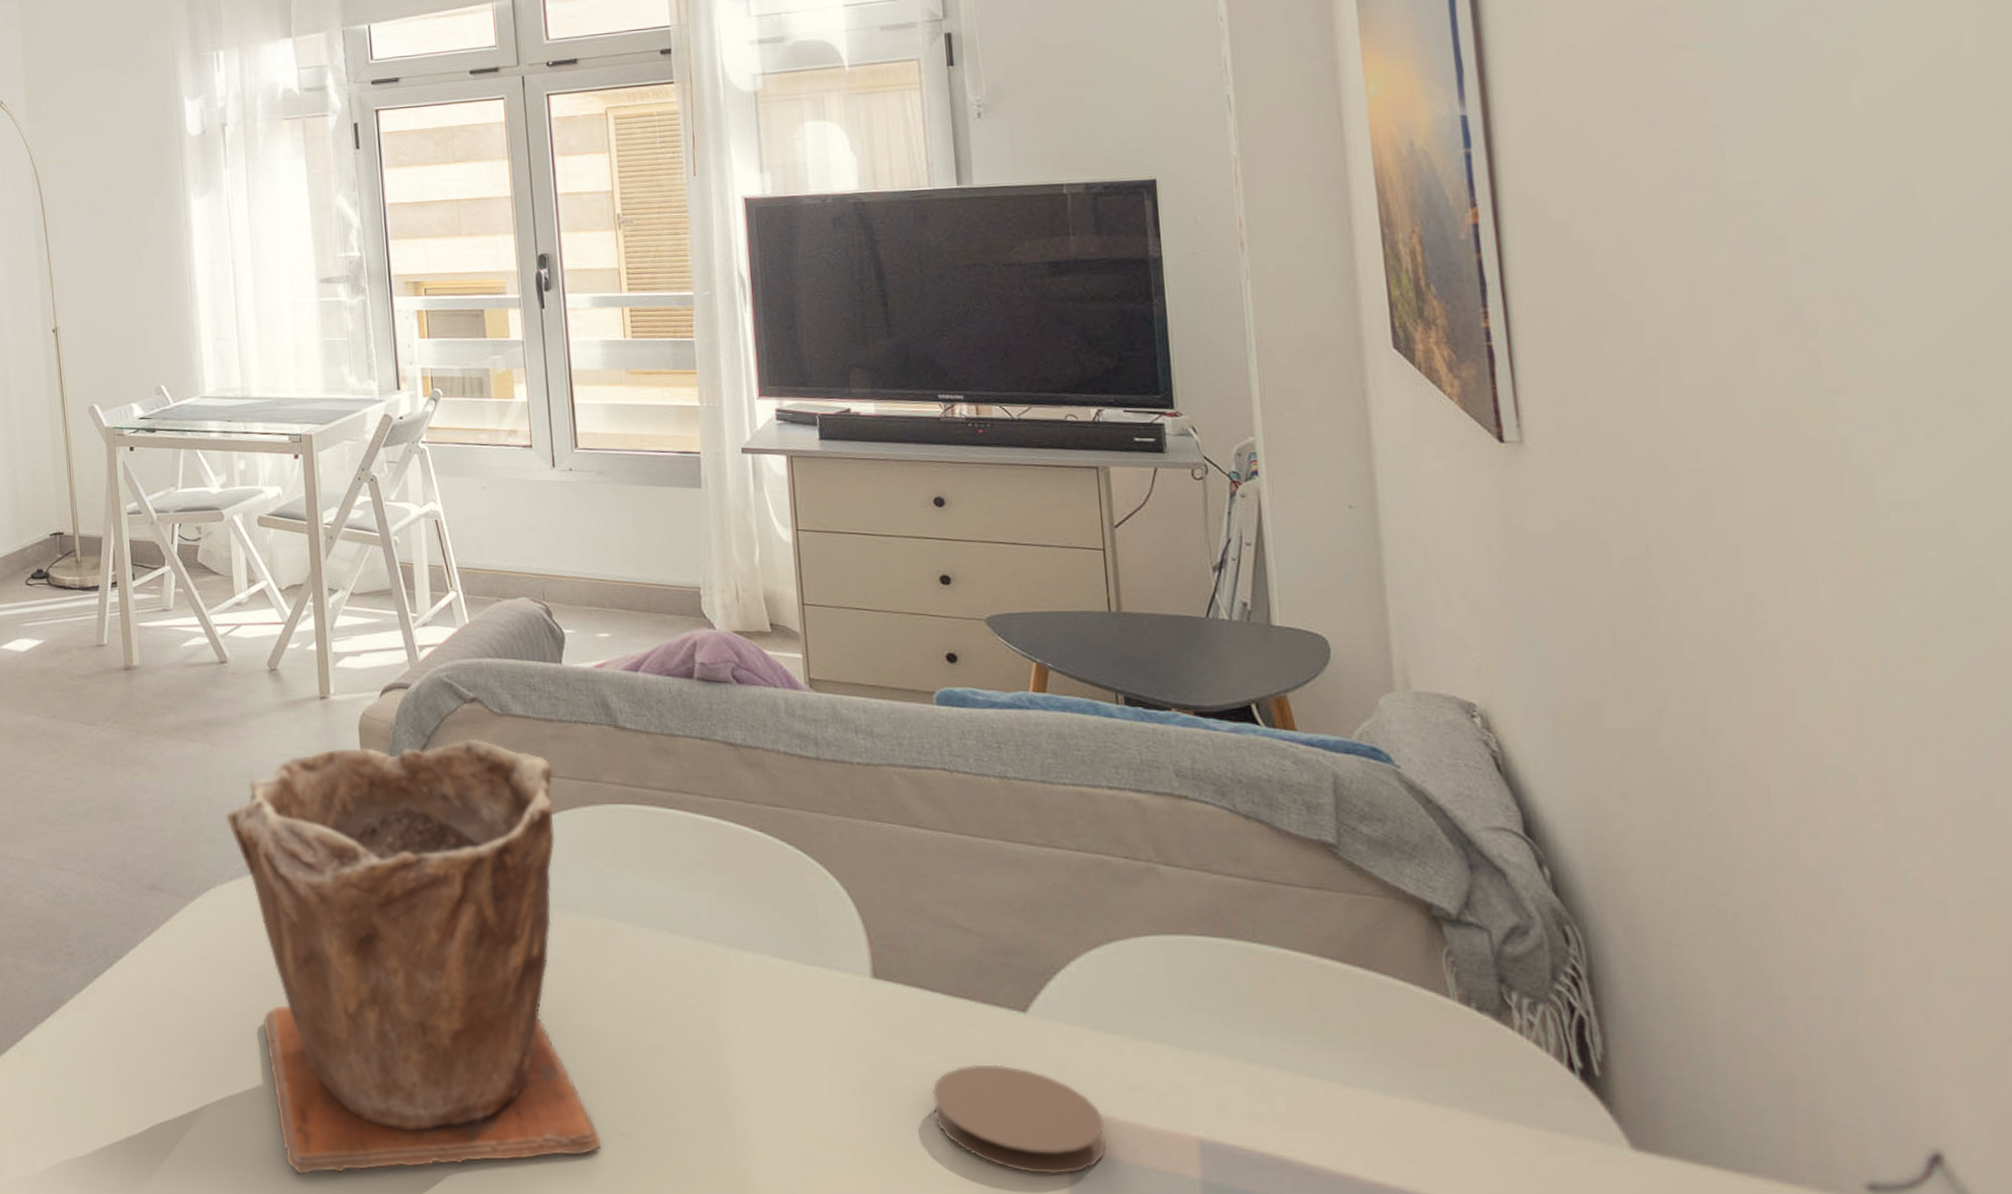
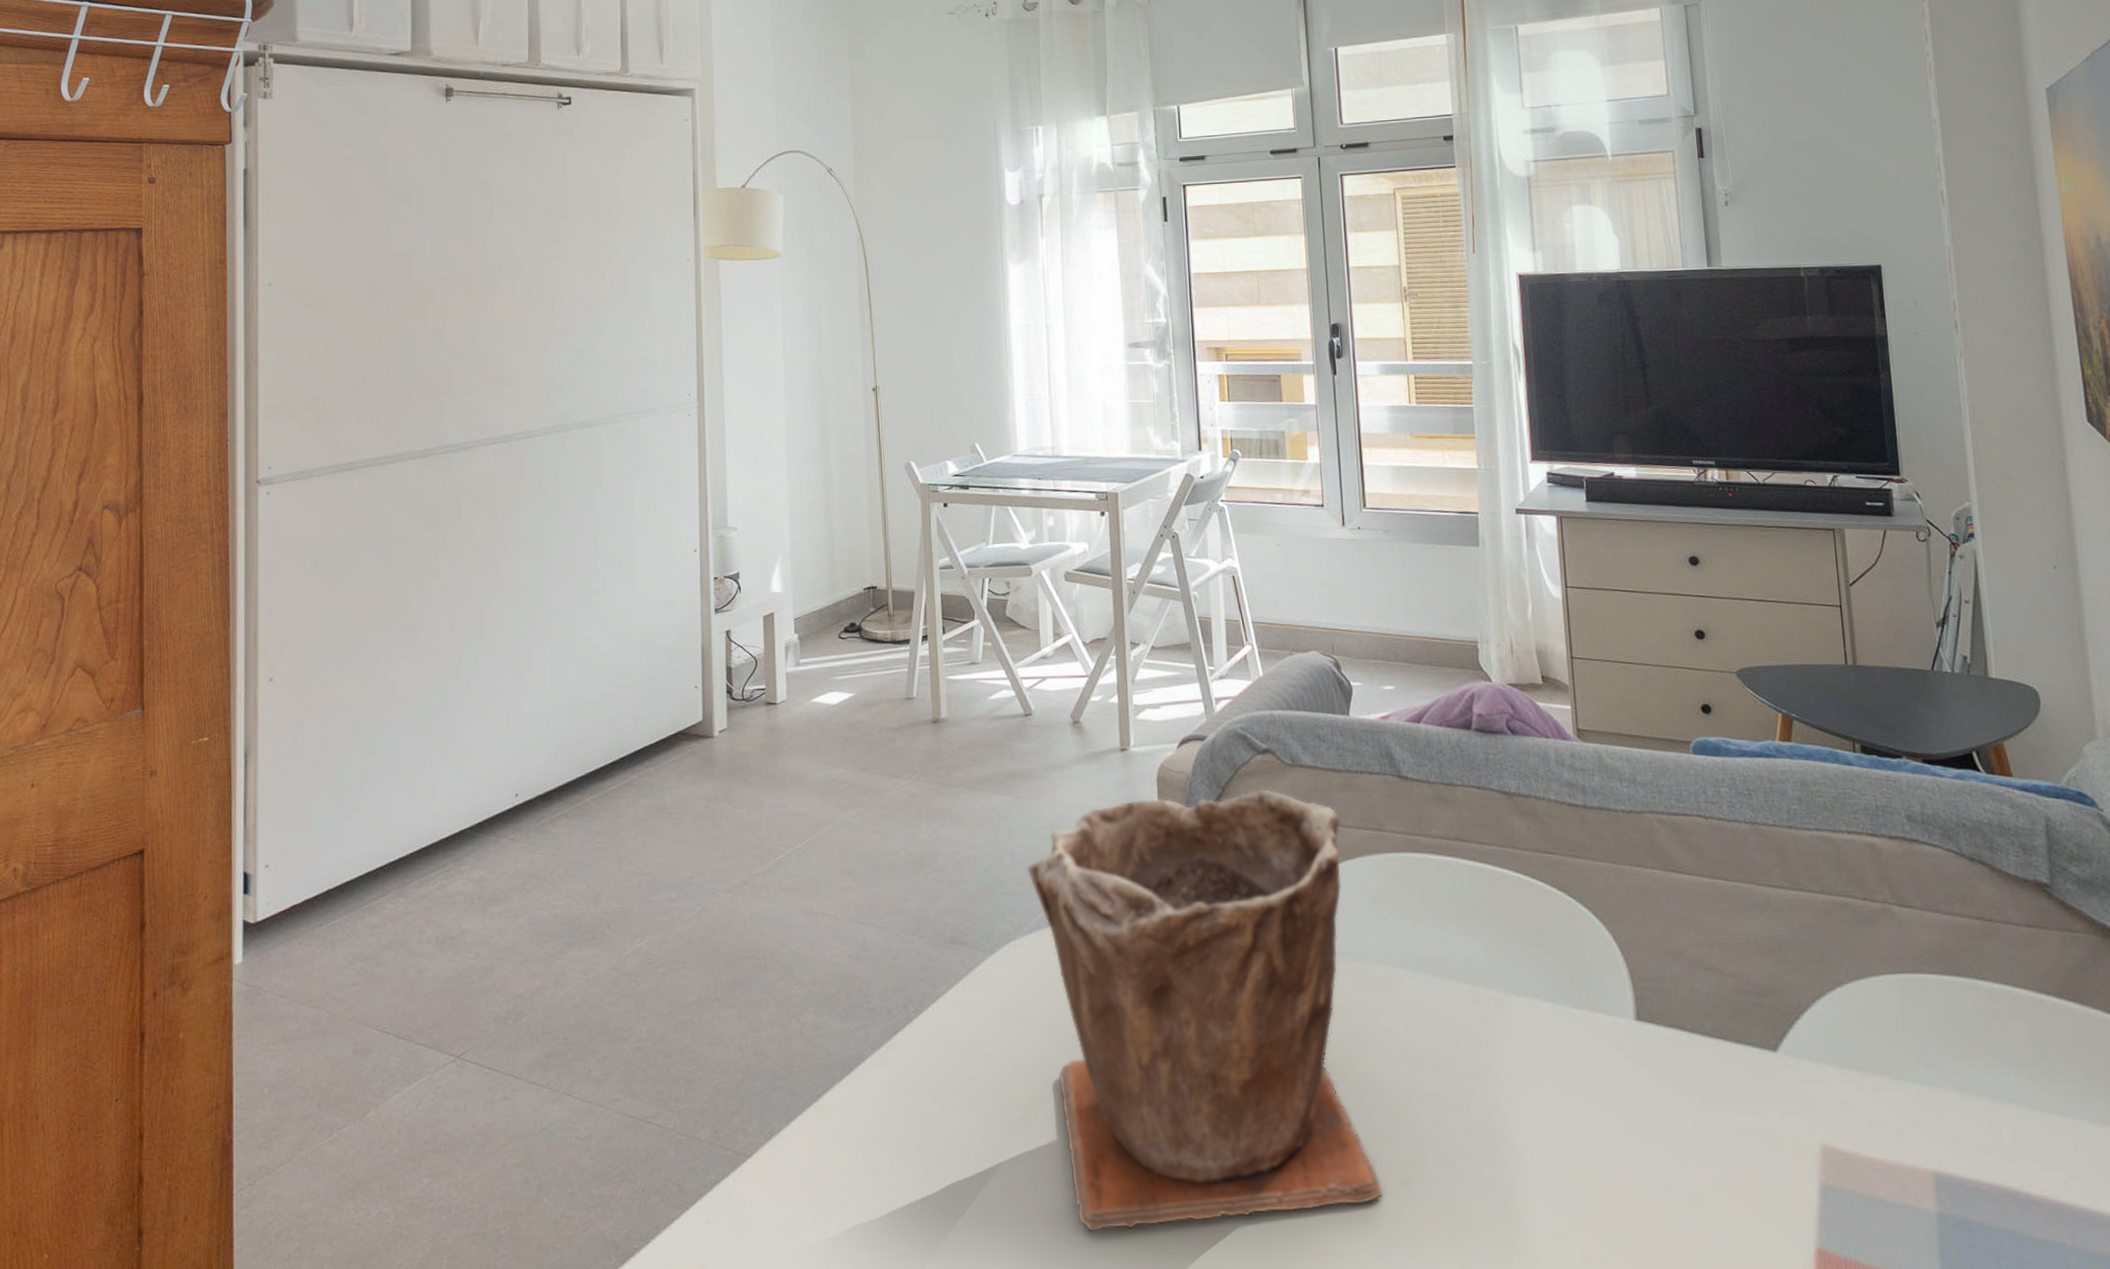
coaster: present [932,1064,1107,1174] -> none [1691,1103,1851,1211]

